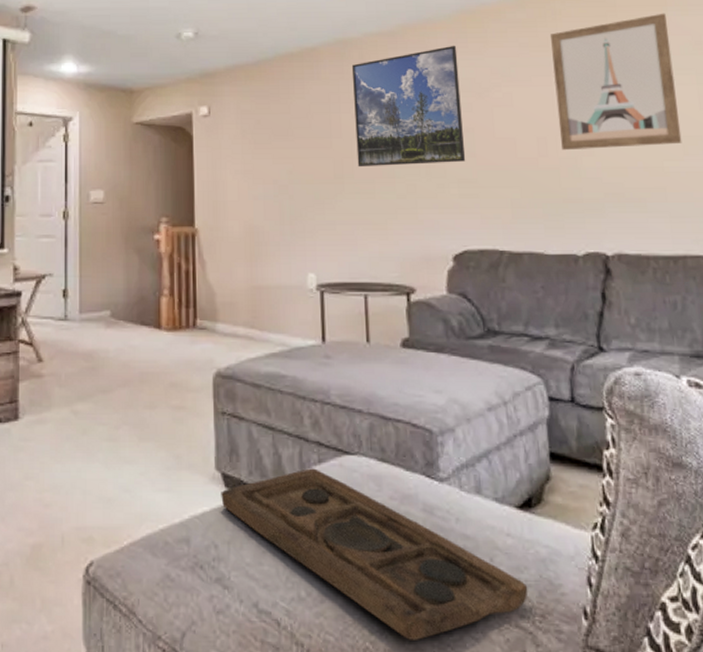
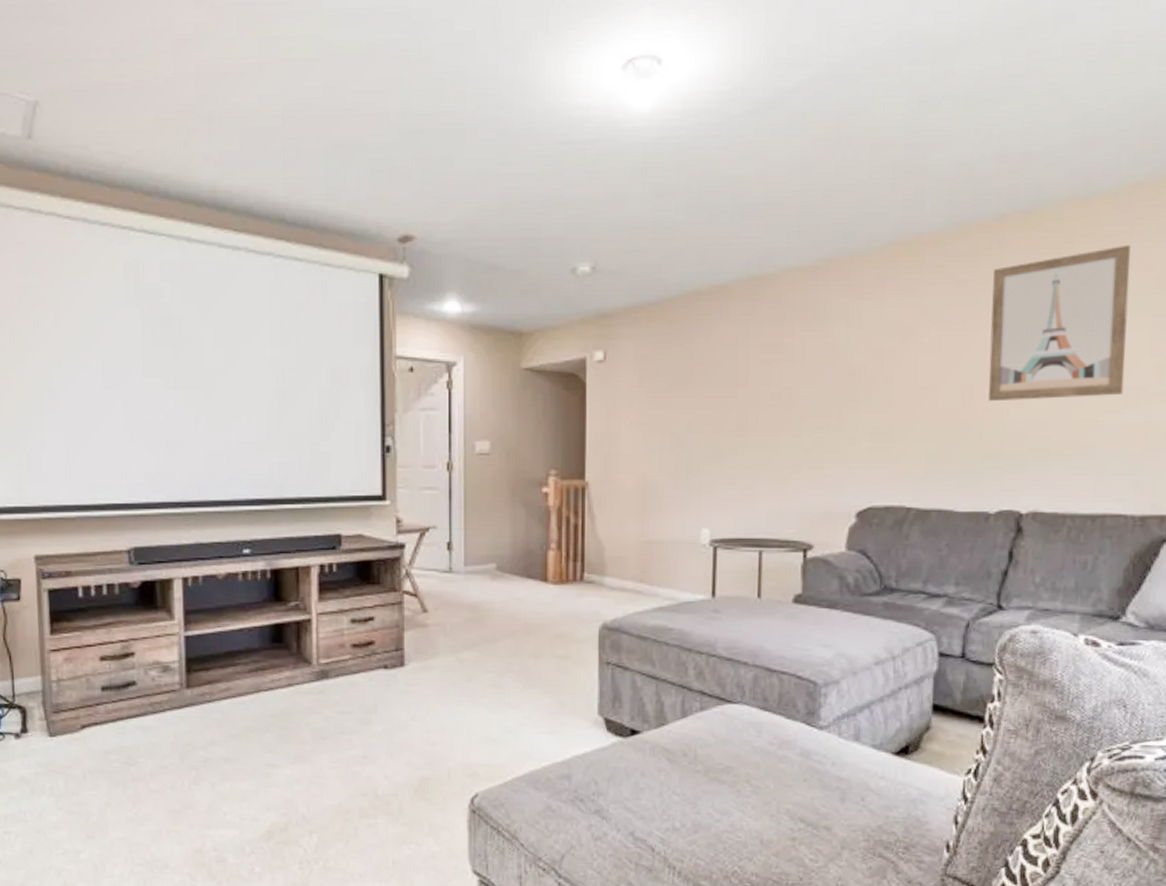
decorative tray: present [221,468,528,640] -> none [602,715,895,866]
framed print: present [351,45,466,168] -> none [763,282,885,419]

